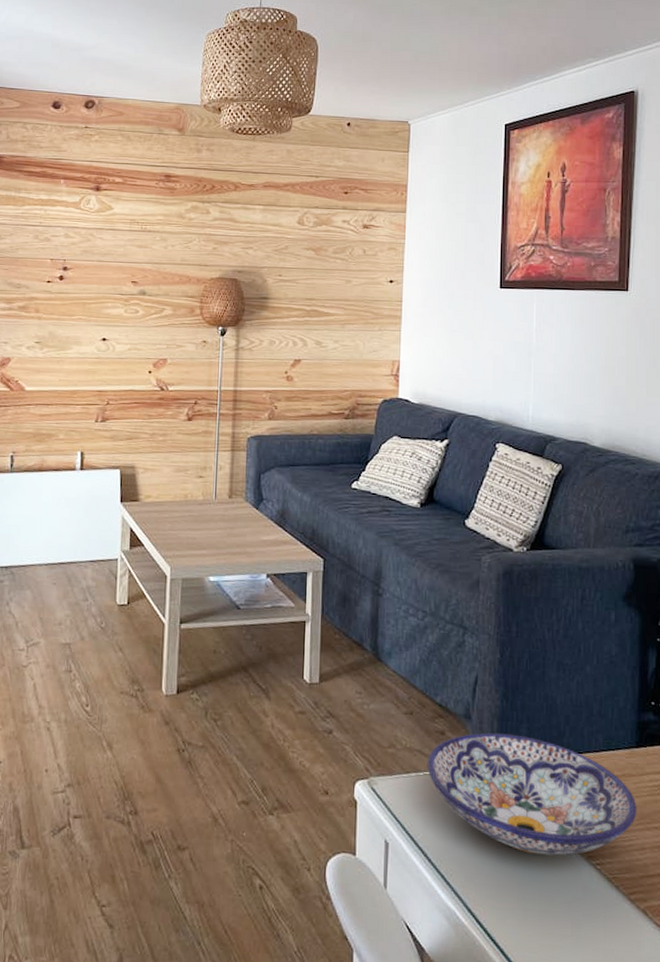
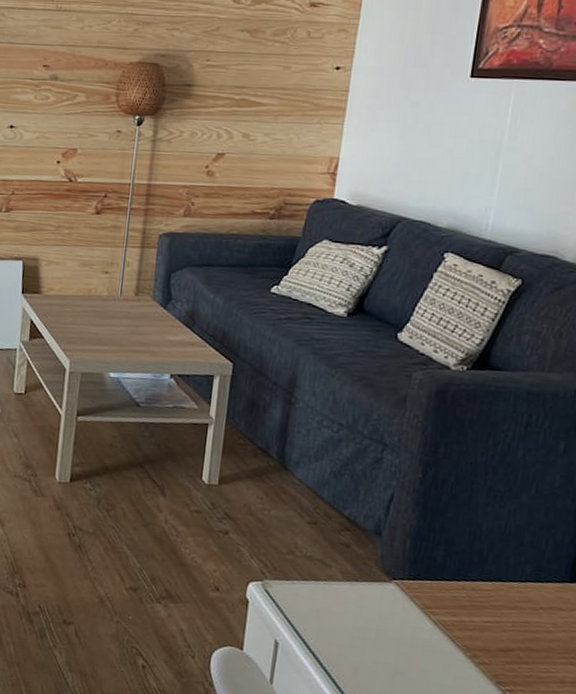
bowl: present [427,732,637,856] -> none [327,549,562,678]

